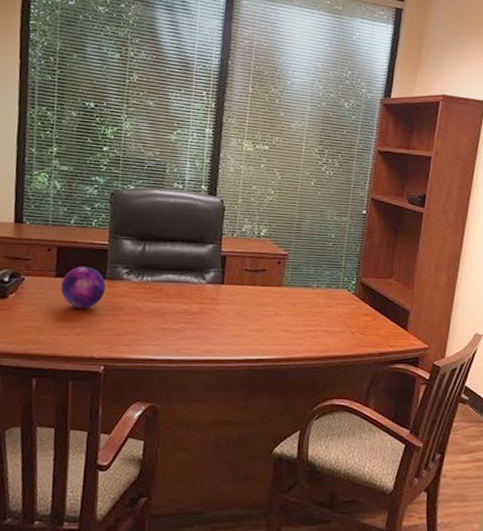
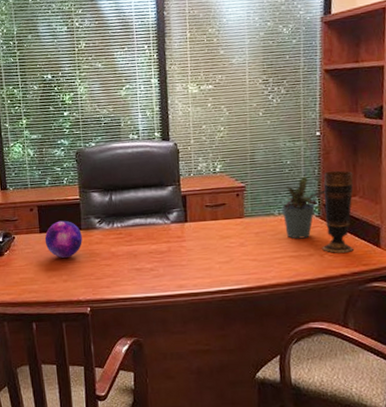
potted plant: none [321,252,364,315] -> present [282,176,325,239]
vase: none [354,250,392,332] -> present [322,170,354,253]

